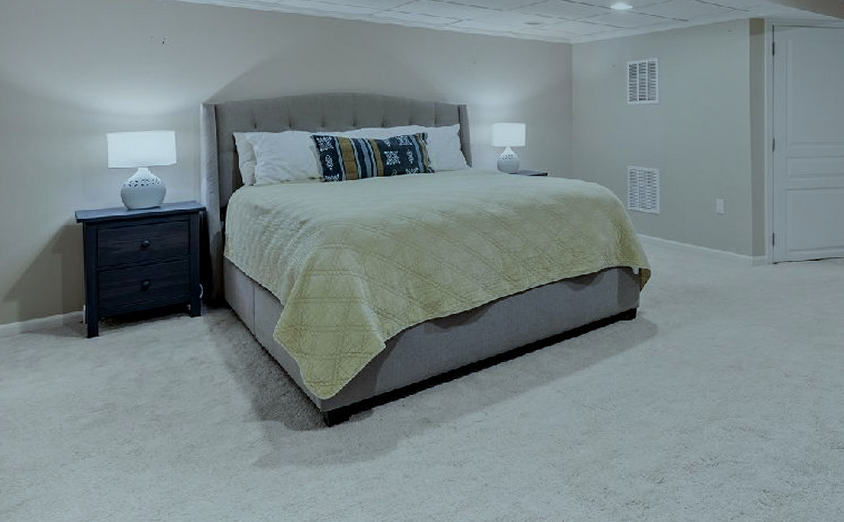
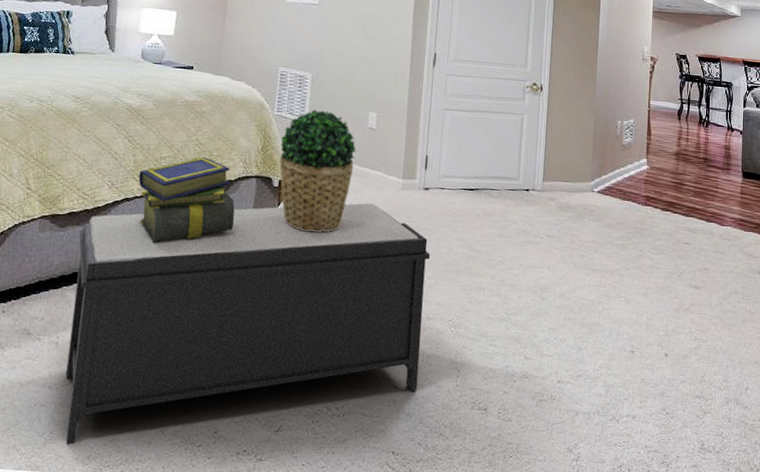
bench: none [462,281,783,510] -> present [65,203,430,445]
stack of books: none [509,254,602,334] -> present [138,157,235,243]
potted plant: none [637,202,708,311] -> present [279,109,357,233]

